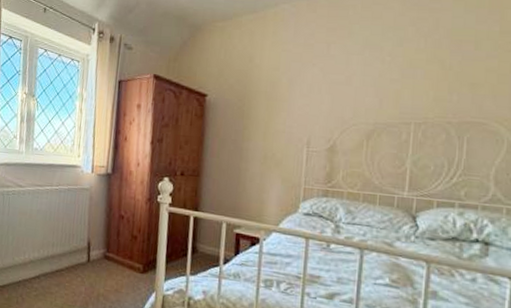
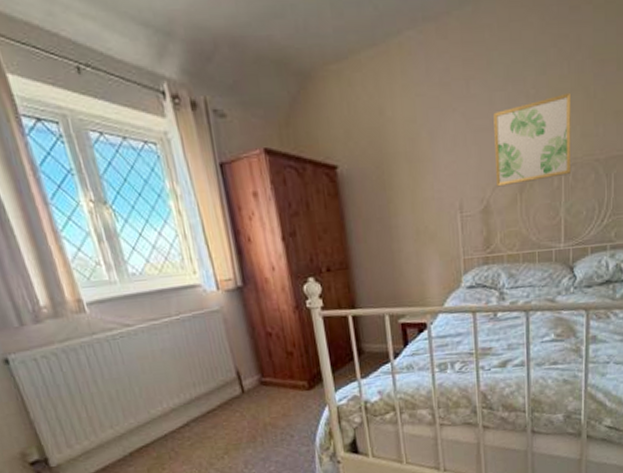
wall art: none [345,63,426,132] -> present [493,92,572,187]

